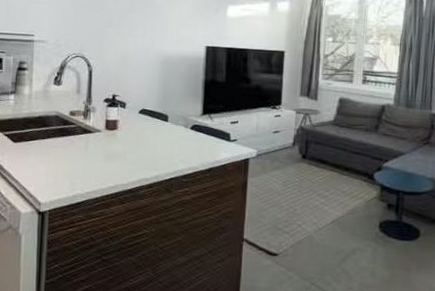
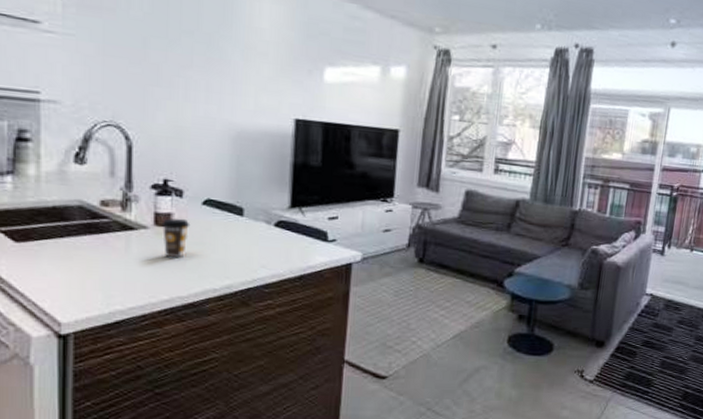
coffee cup: none [110,124,130,155] -> present [161,218,191,258]

